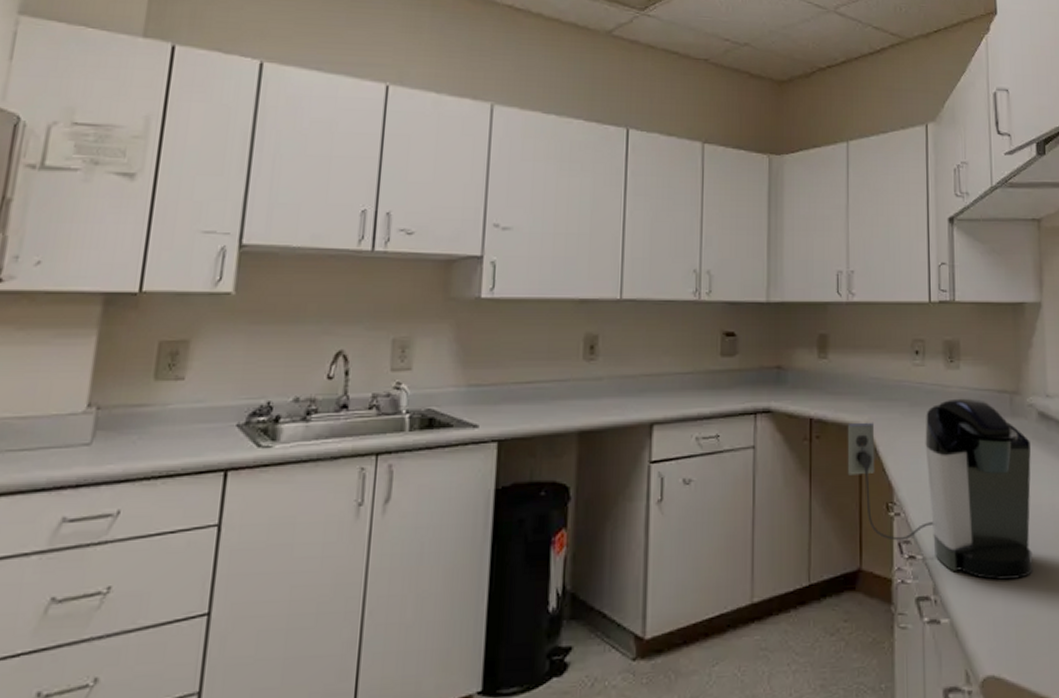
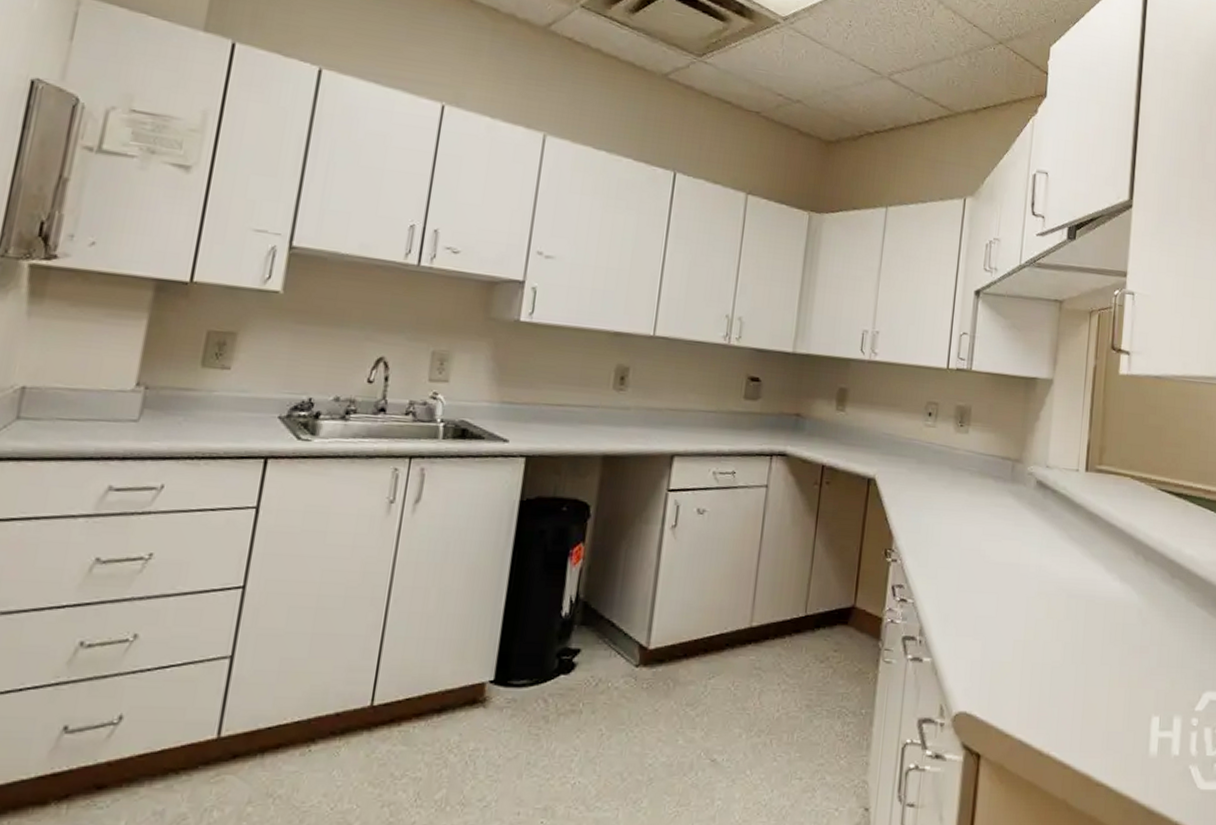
coffee maker: present [847,398,1033,580] -> none [852,460,1026,629]

